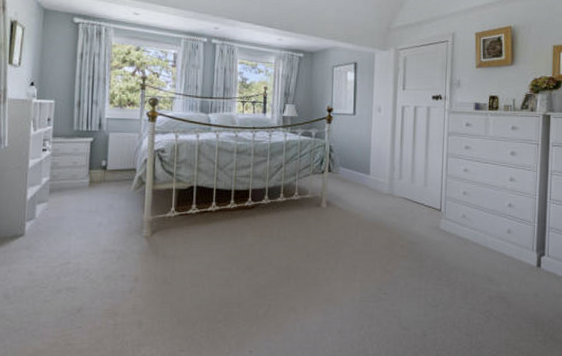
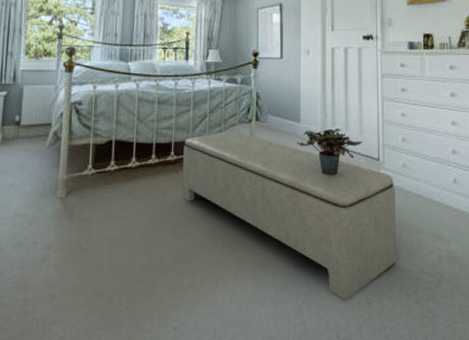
bench: none [258,181,454,332] -> present [182,131,397,300]
potted plant: none [365,181,427,224] -> present [296,128,363,176]

